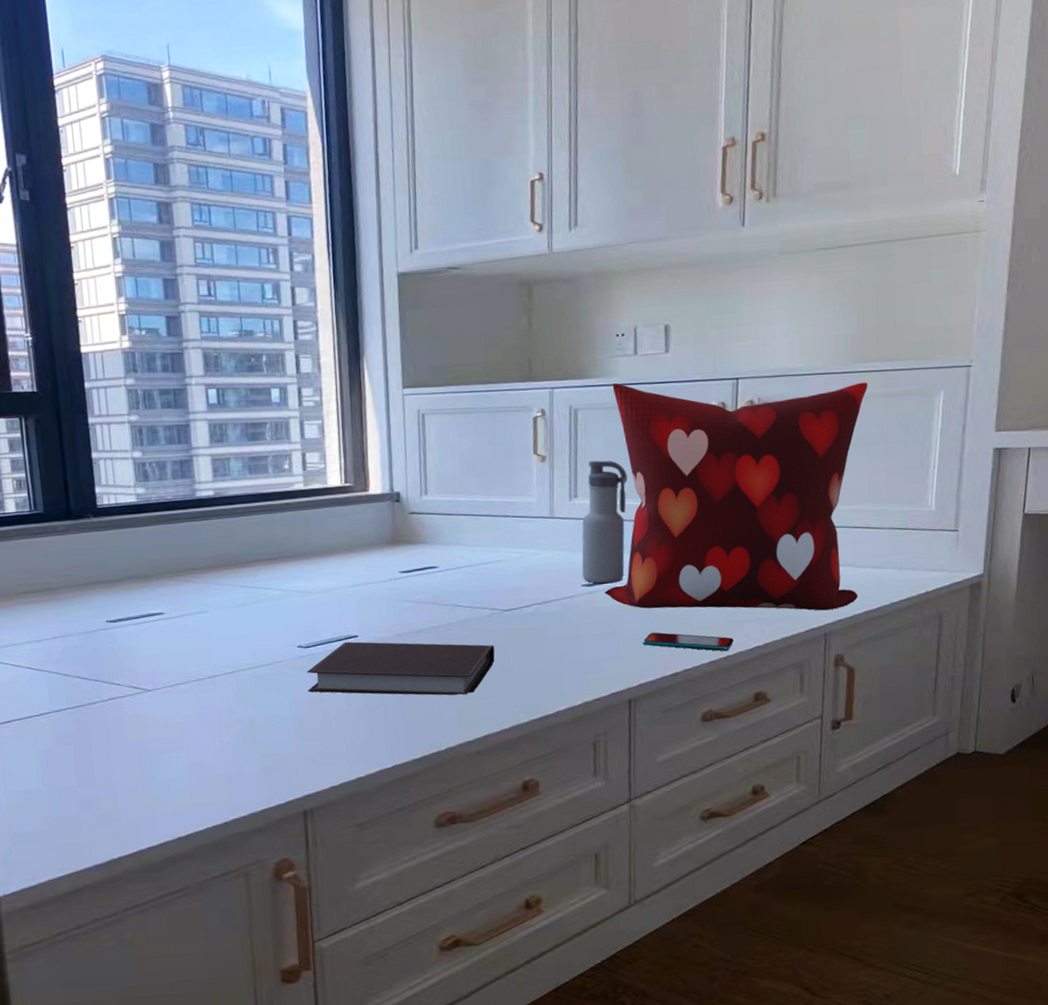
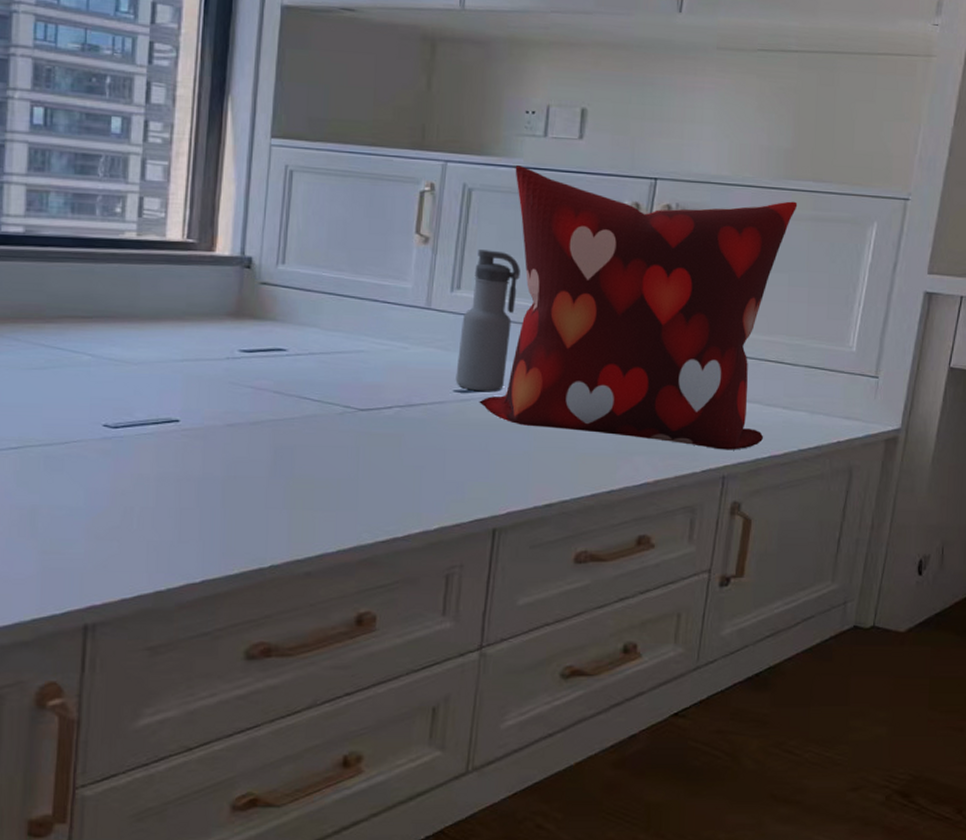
notebook: present [307,641,495,696] -> none [109,425,343,505]
smartphone: present [643,632,735,652] -> none [516,454,622,485]

